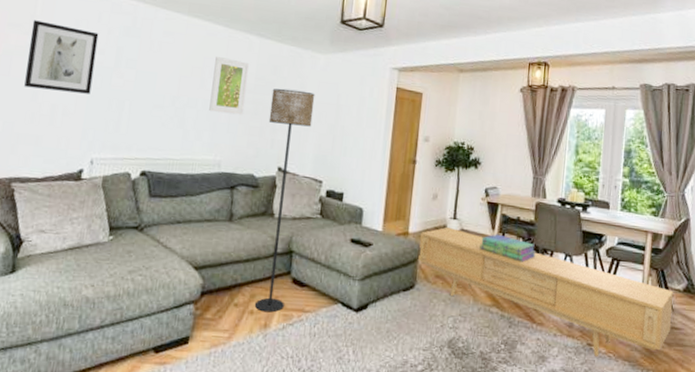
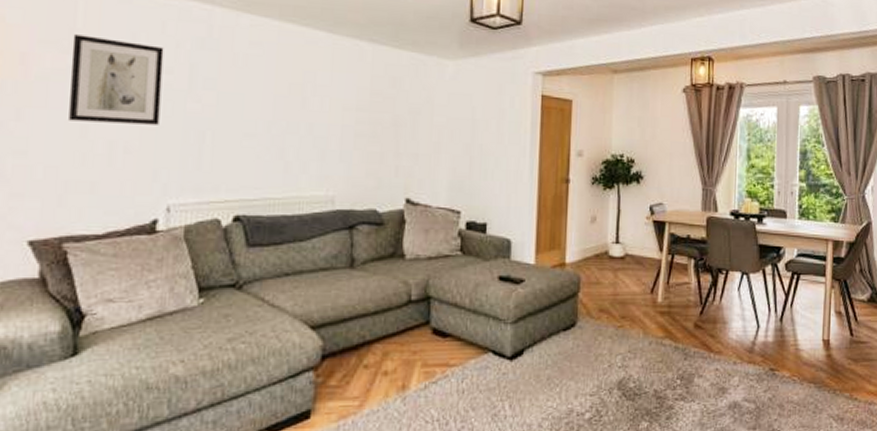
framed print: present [209,57,249,115] -> none [315,70,362,139]
floor lamp: present [255,88,315,313] -> none [390,104,445,371]
sideboard: present [418,227,674,356] -> none [579,252,858,381]
stack of books: present [479,234,535,262] -> none [647,256,709,286]

